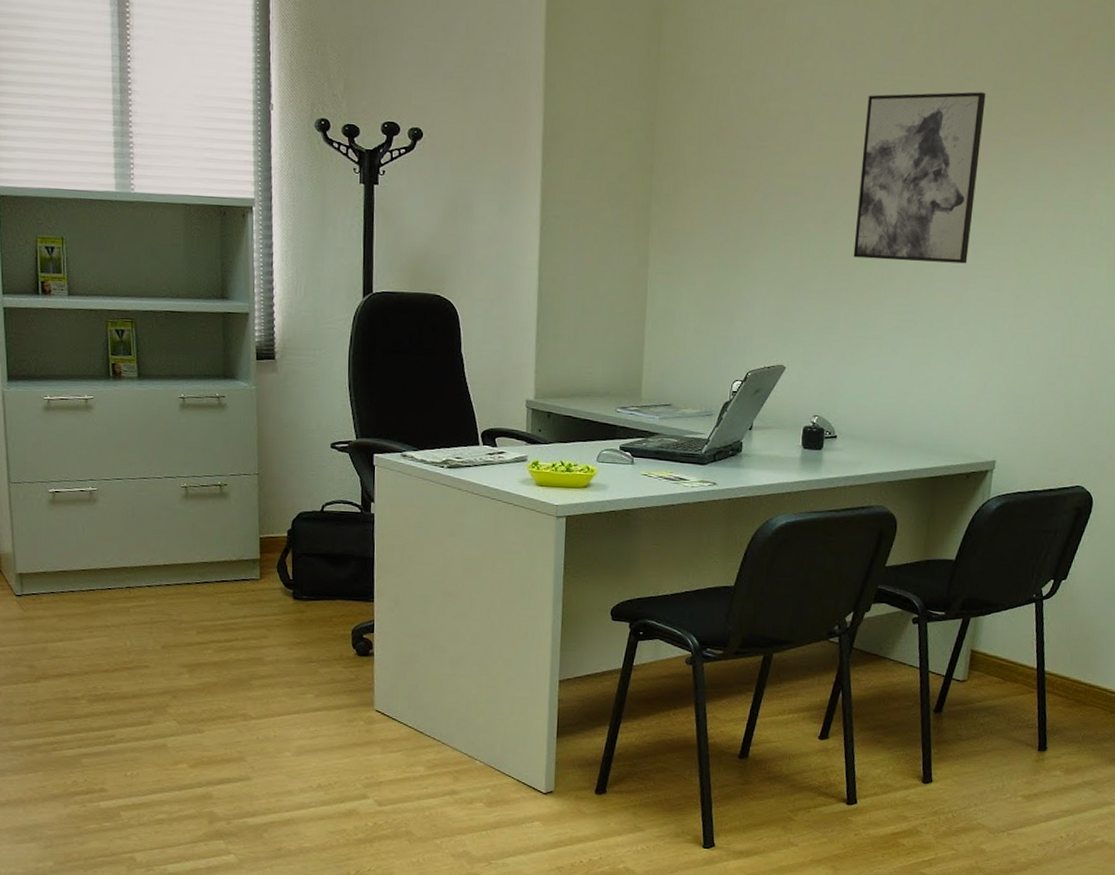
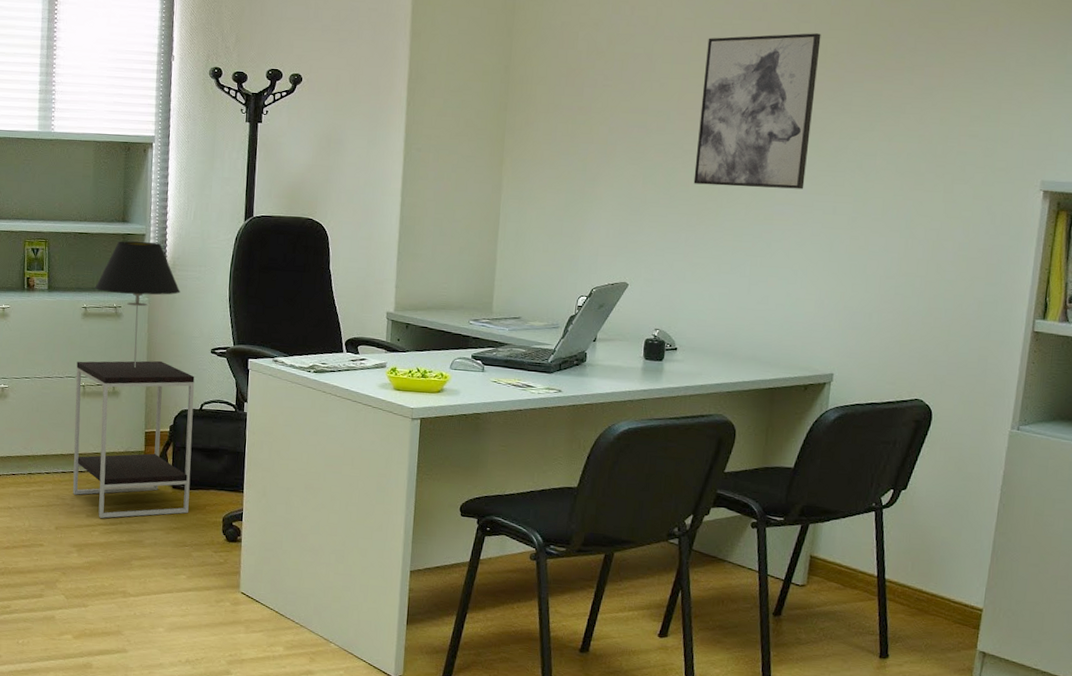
side table: none [176,457,314,635] -> present [72,360,195,518]
table lamp: none [193,320,293,465] -> present [95,241,180,367]

